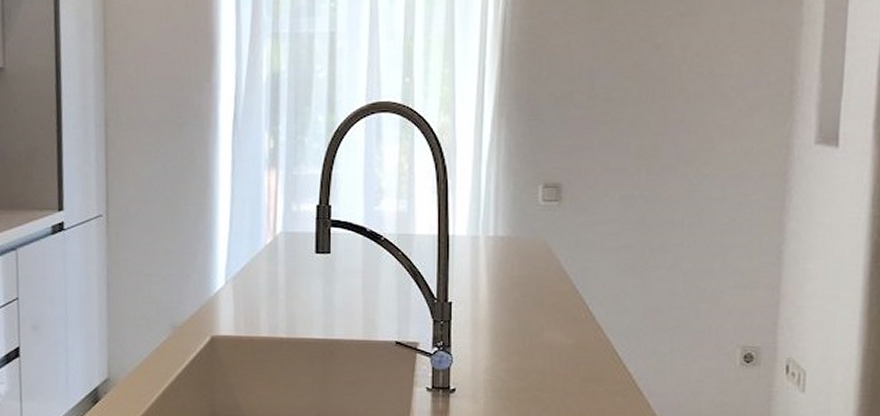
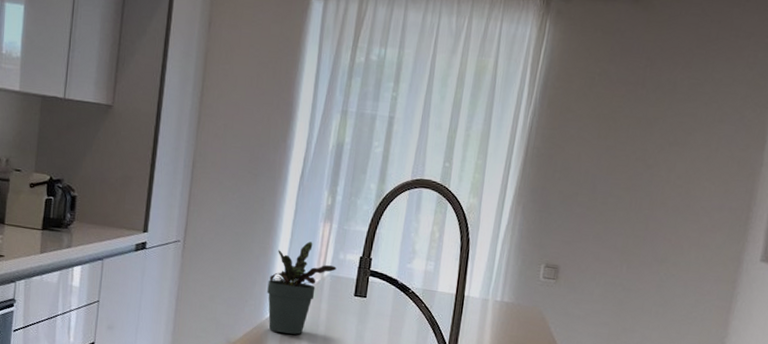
potted plant: none [211,195,290,308] -> present [267,241,337,335]

